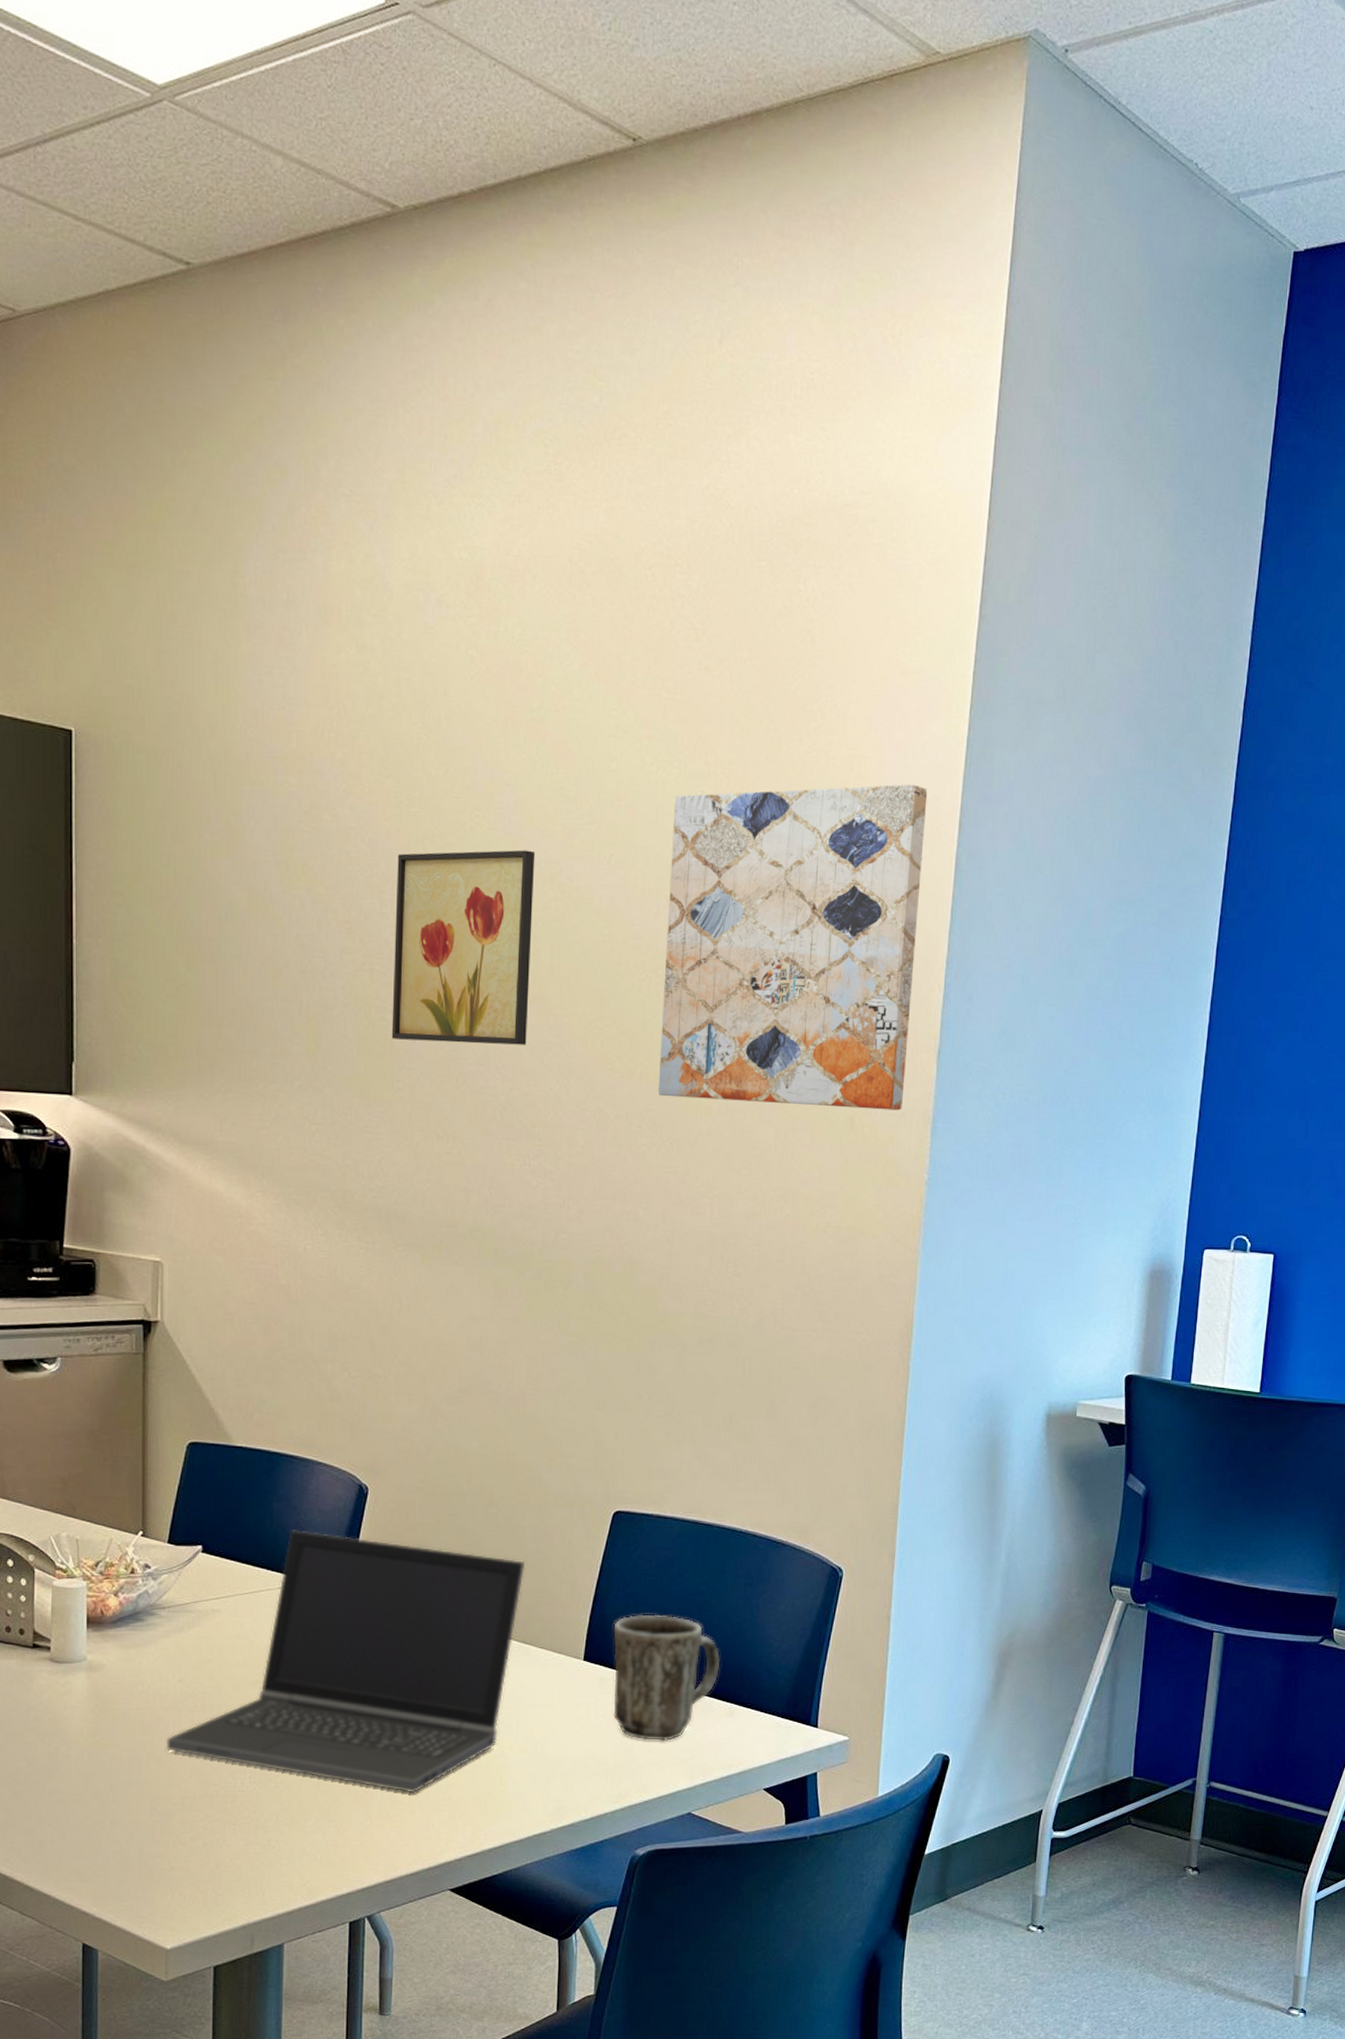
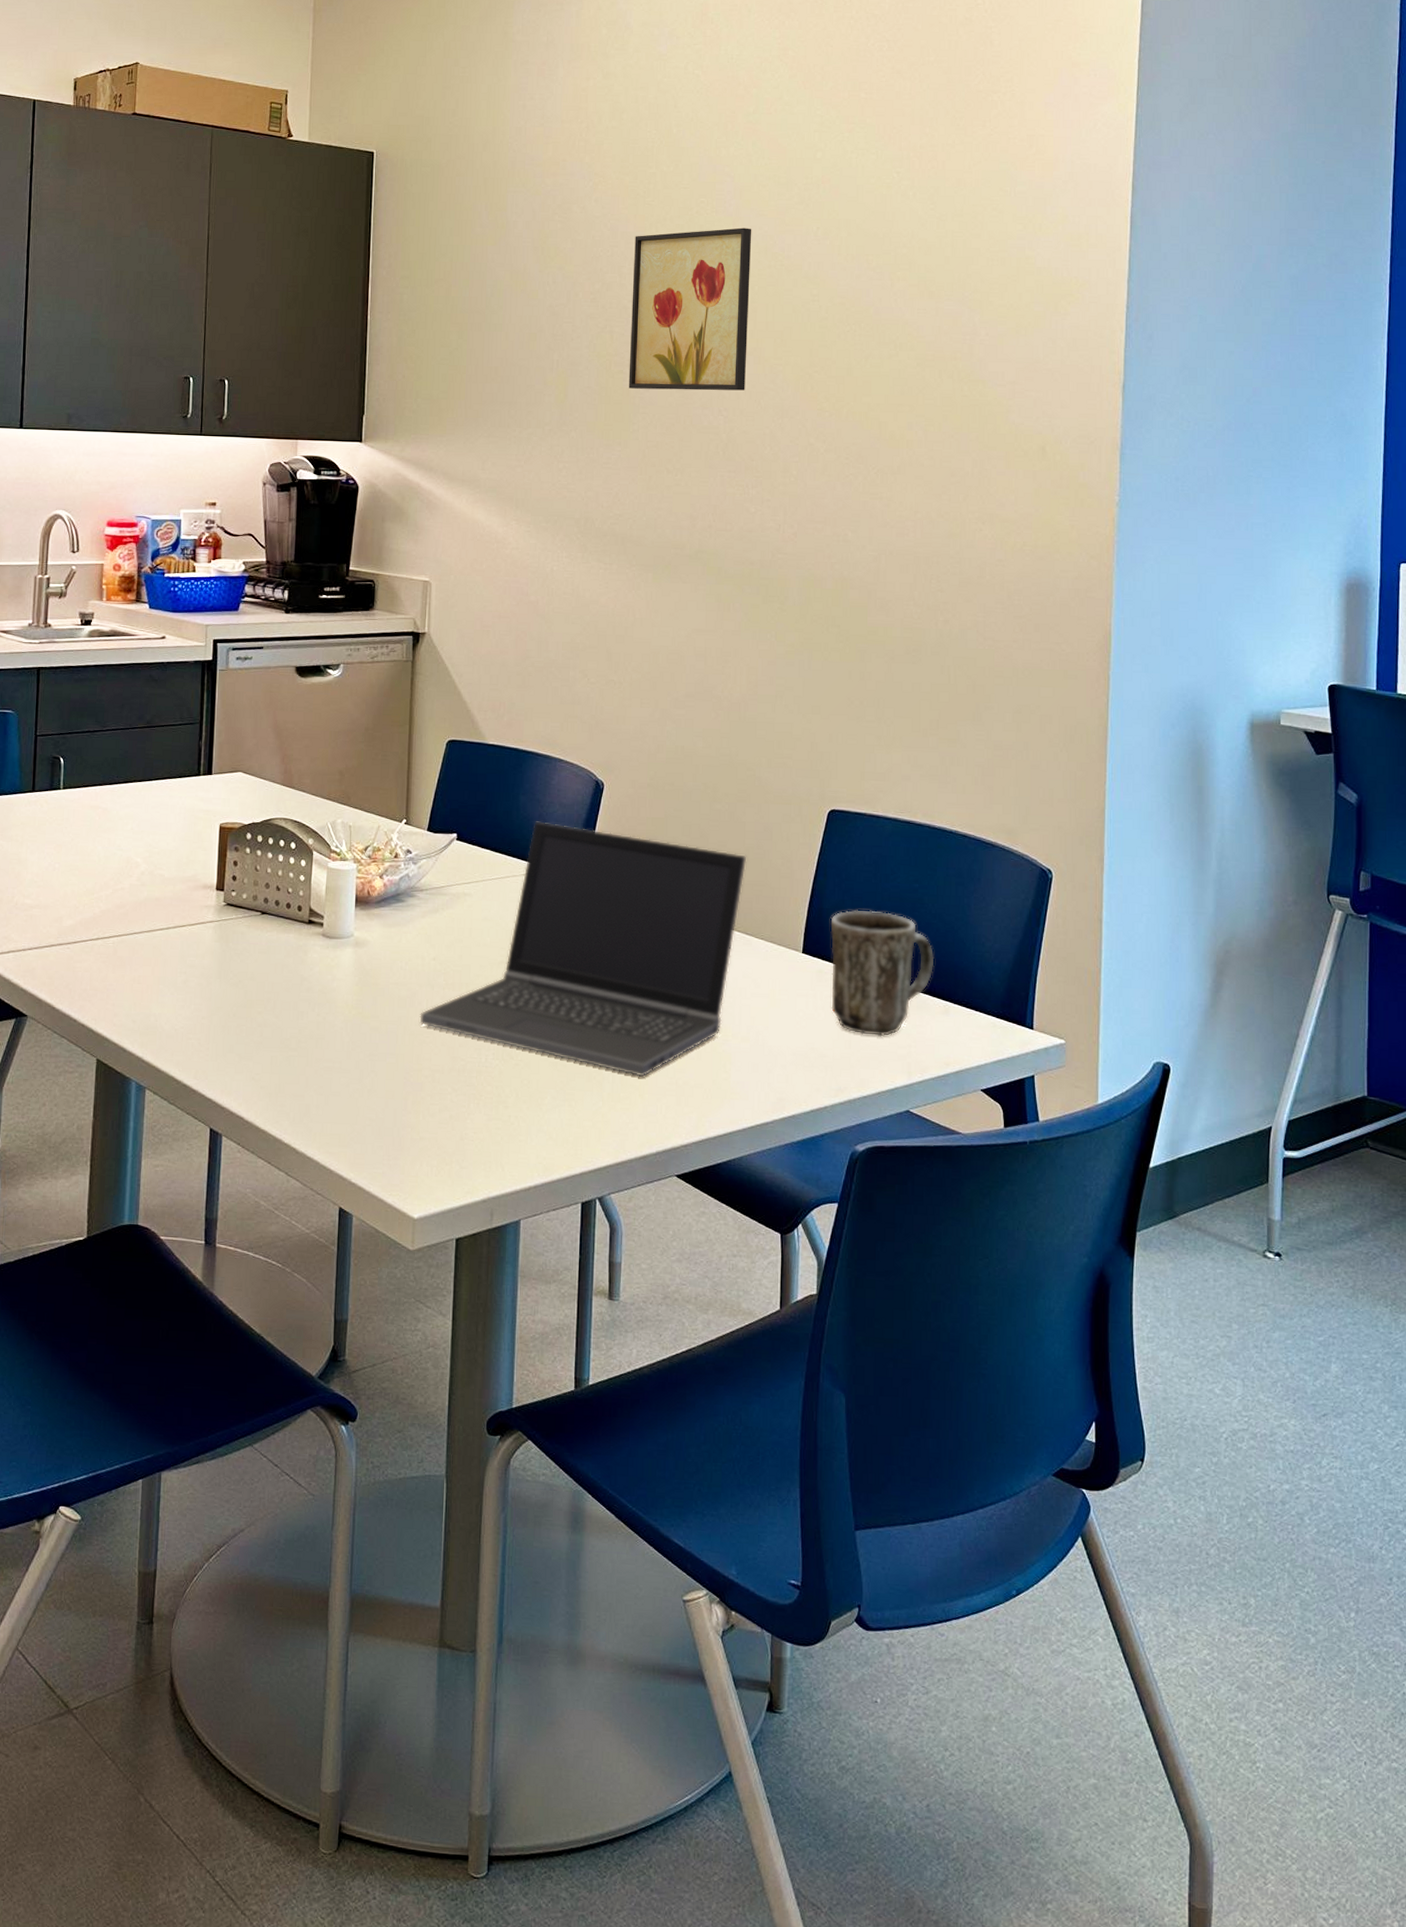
wall art: present [658,784,928,1111] -> none [863,156,1101,439]

